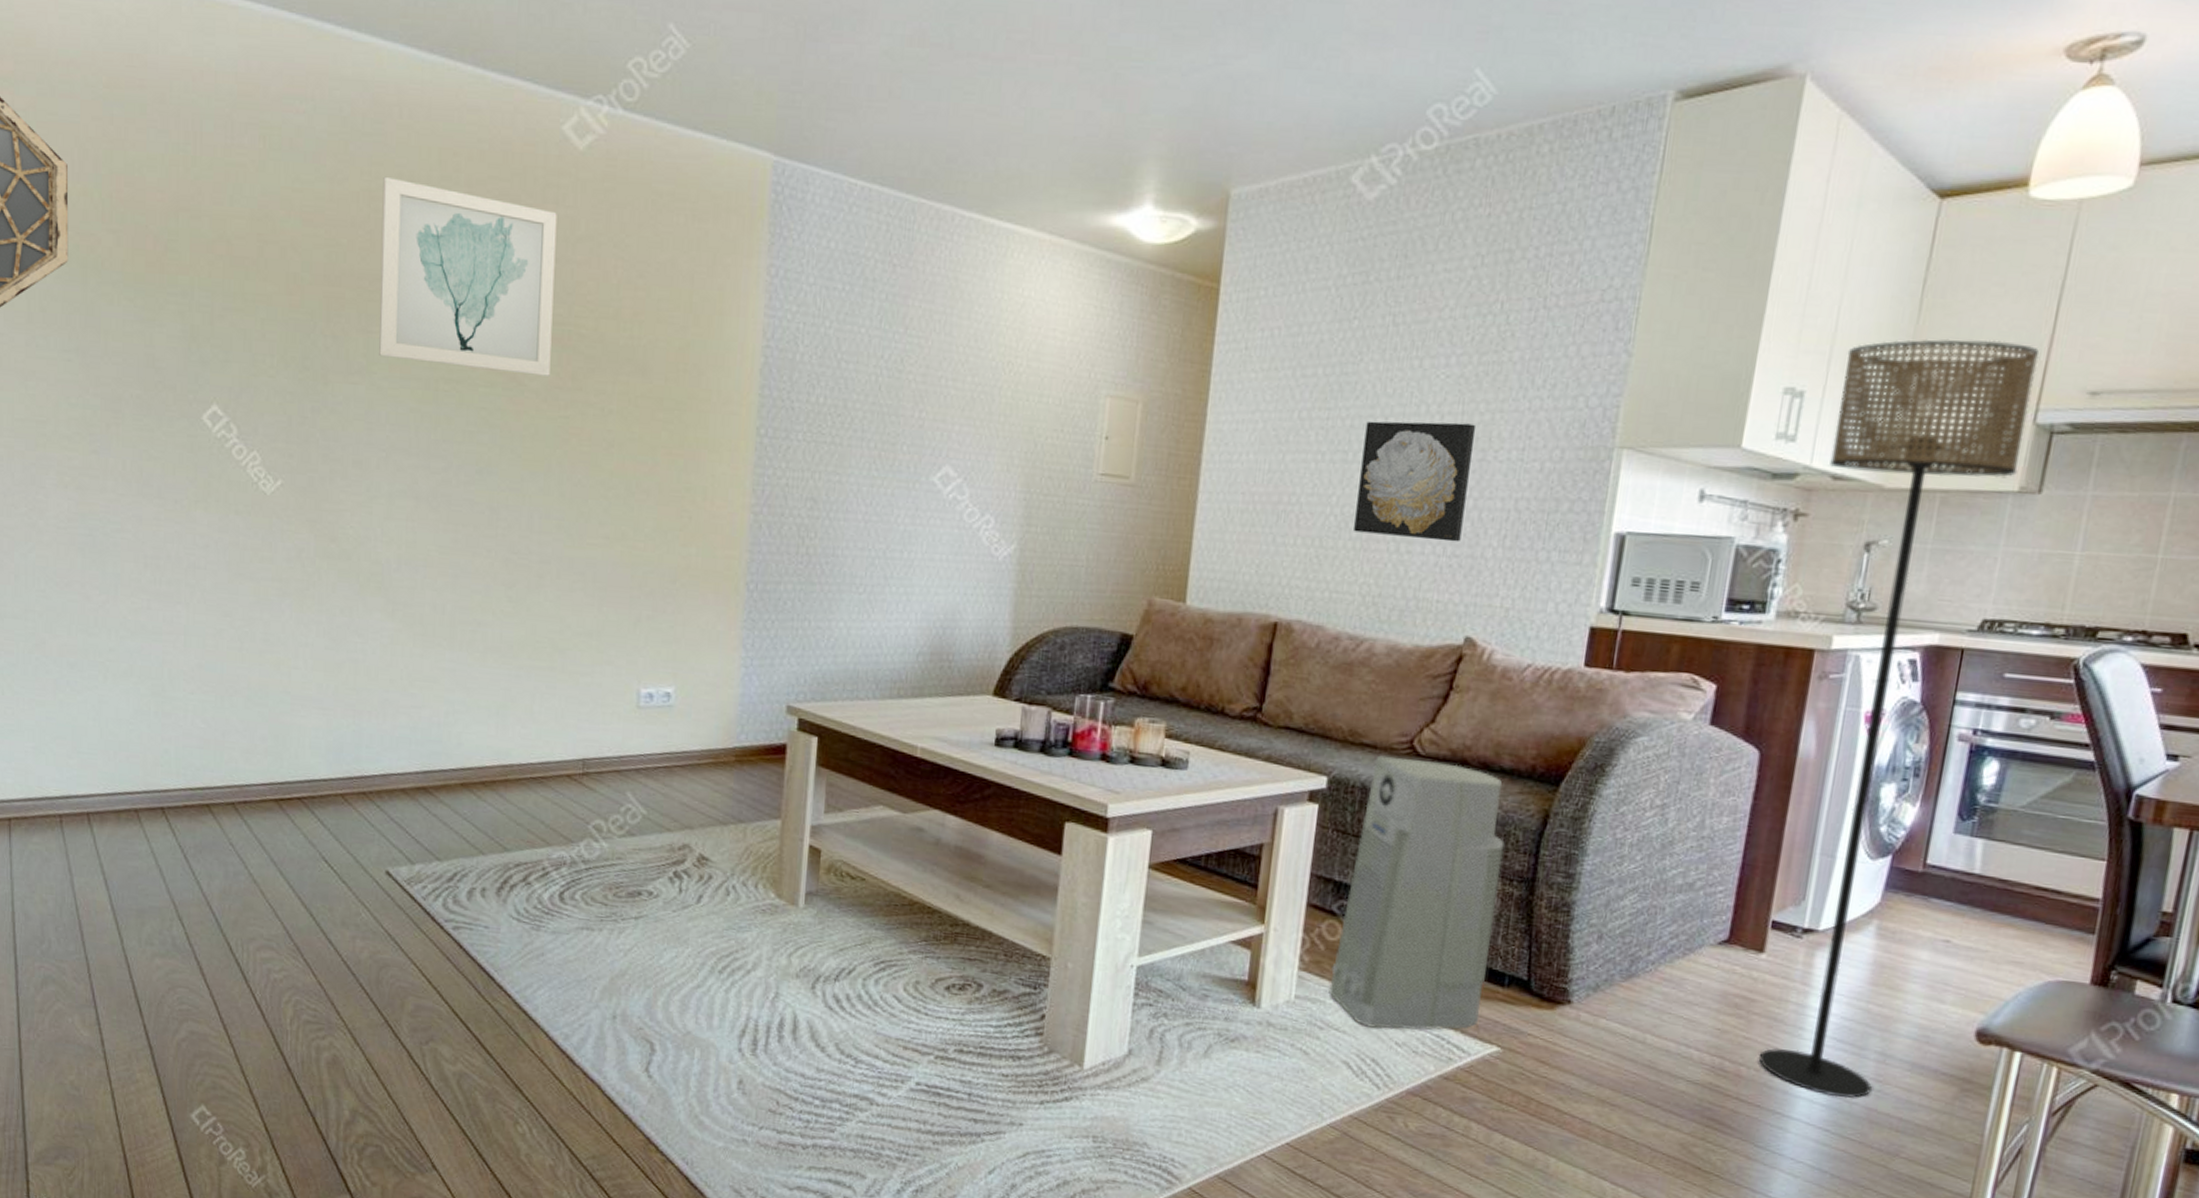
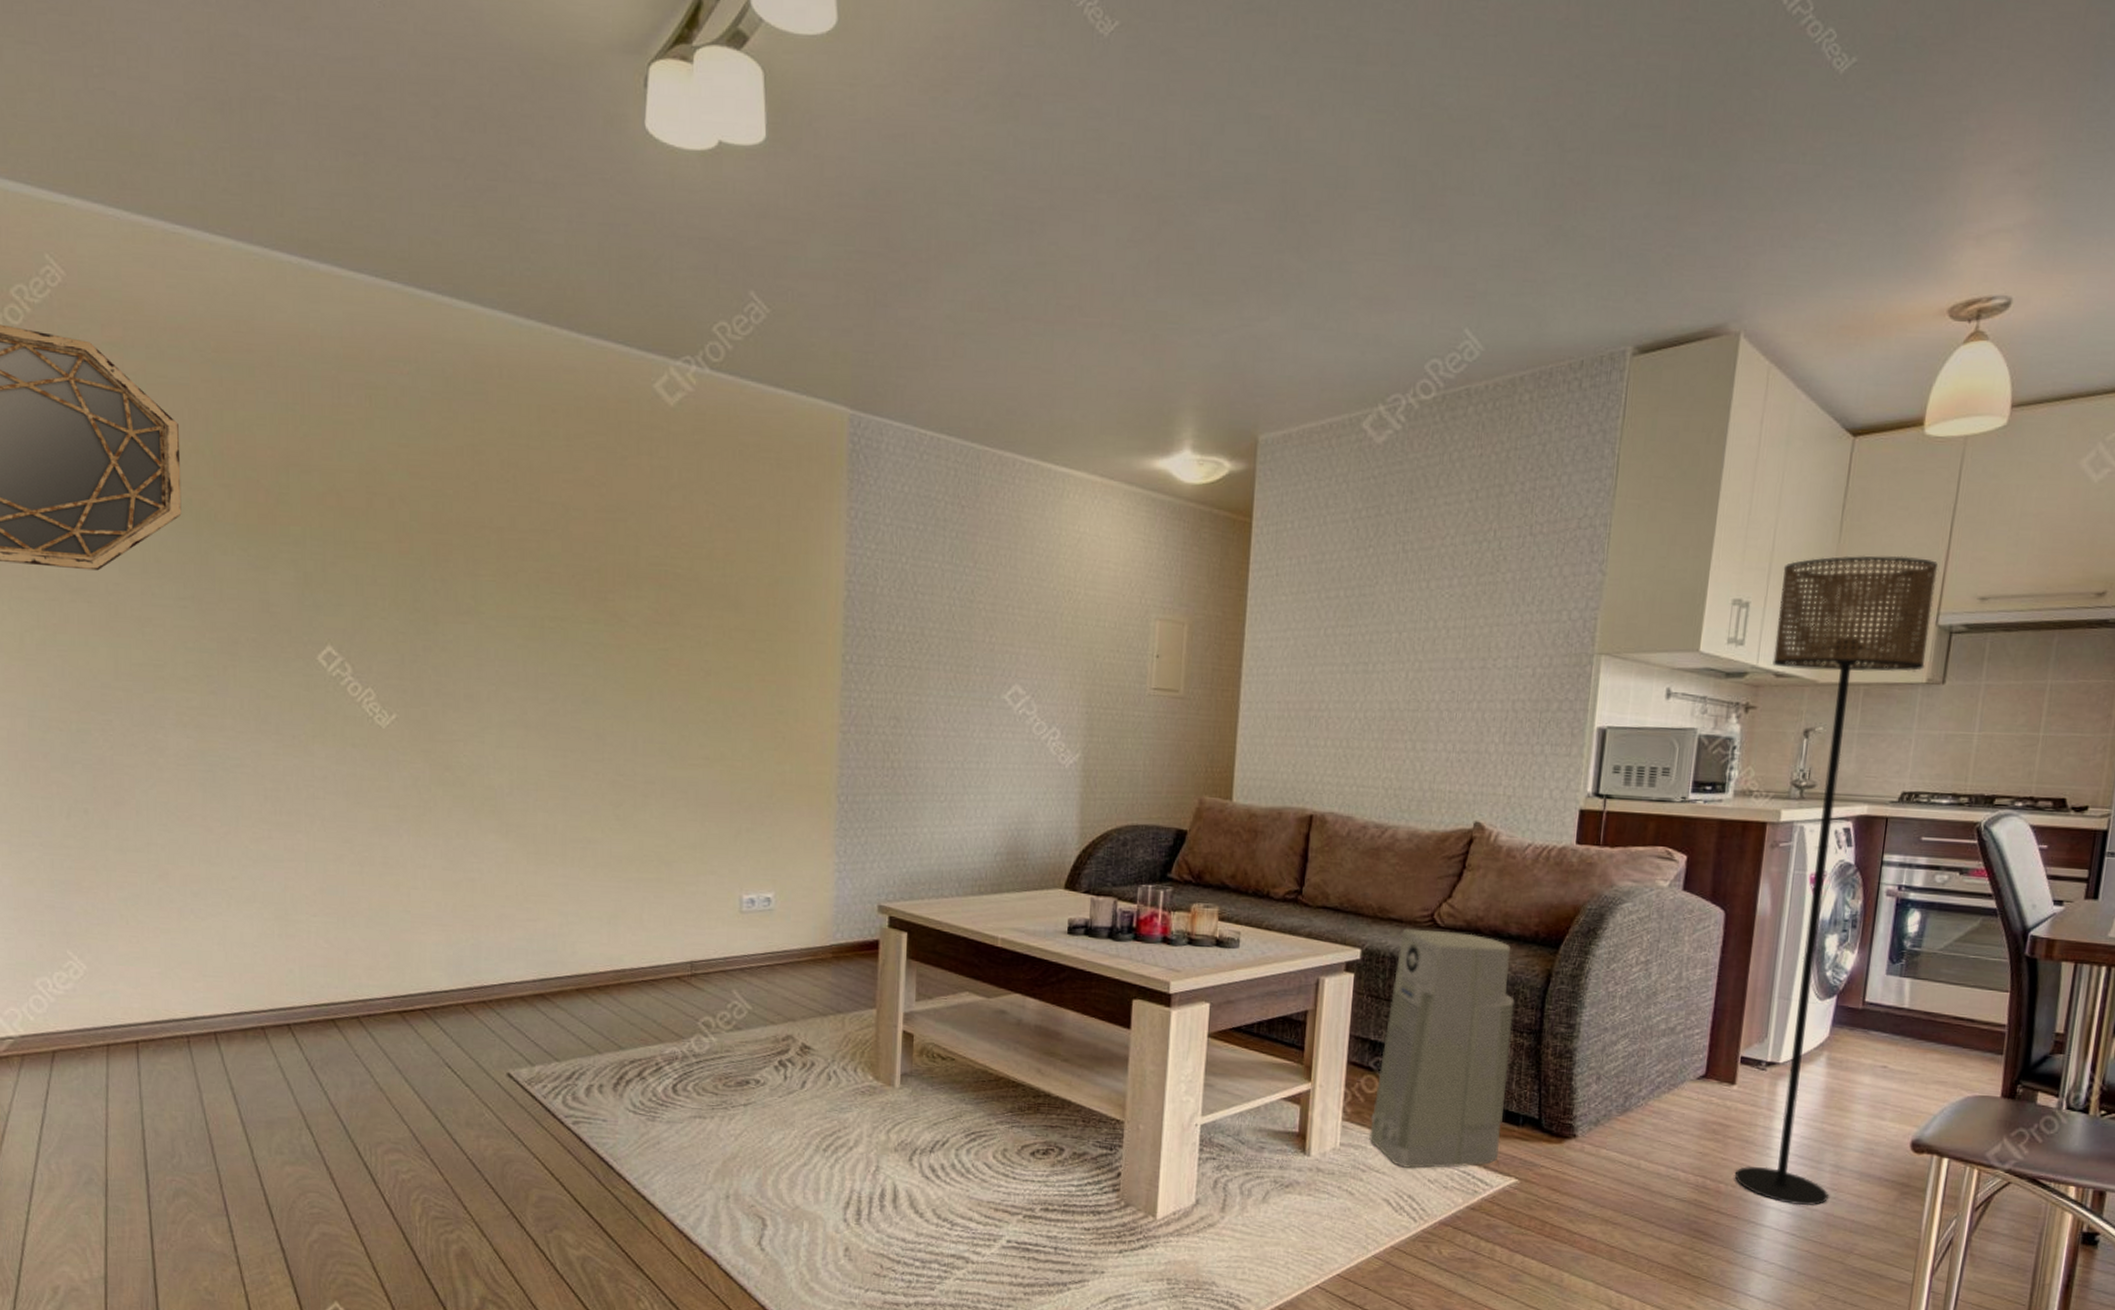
wall art: present [379,176,557,376] -> none [485,432,651,613]
wall art: present [1354,421,1476,542] -> none [1376,635,1477,740]

